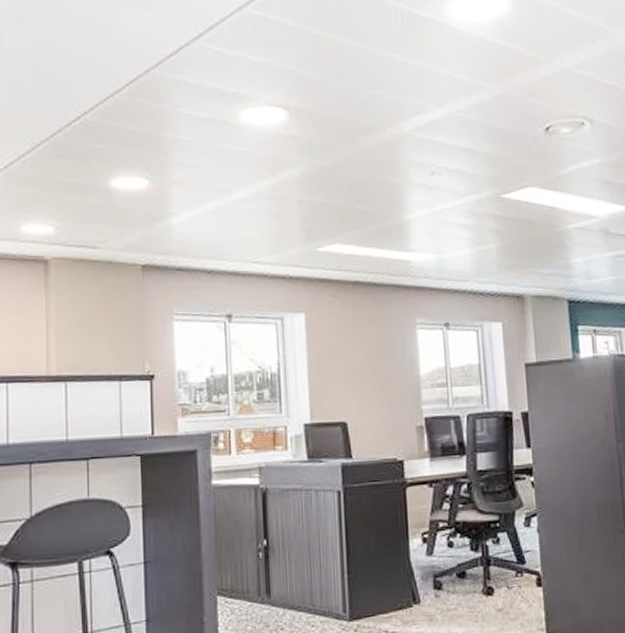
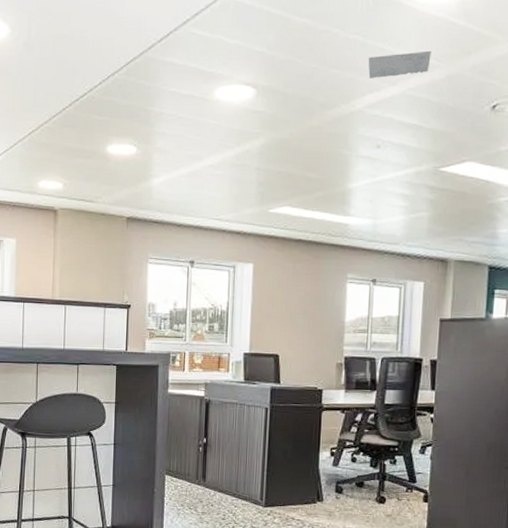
ceiling vent: none [409,70,476,99] -> present [368,50,431,78]

